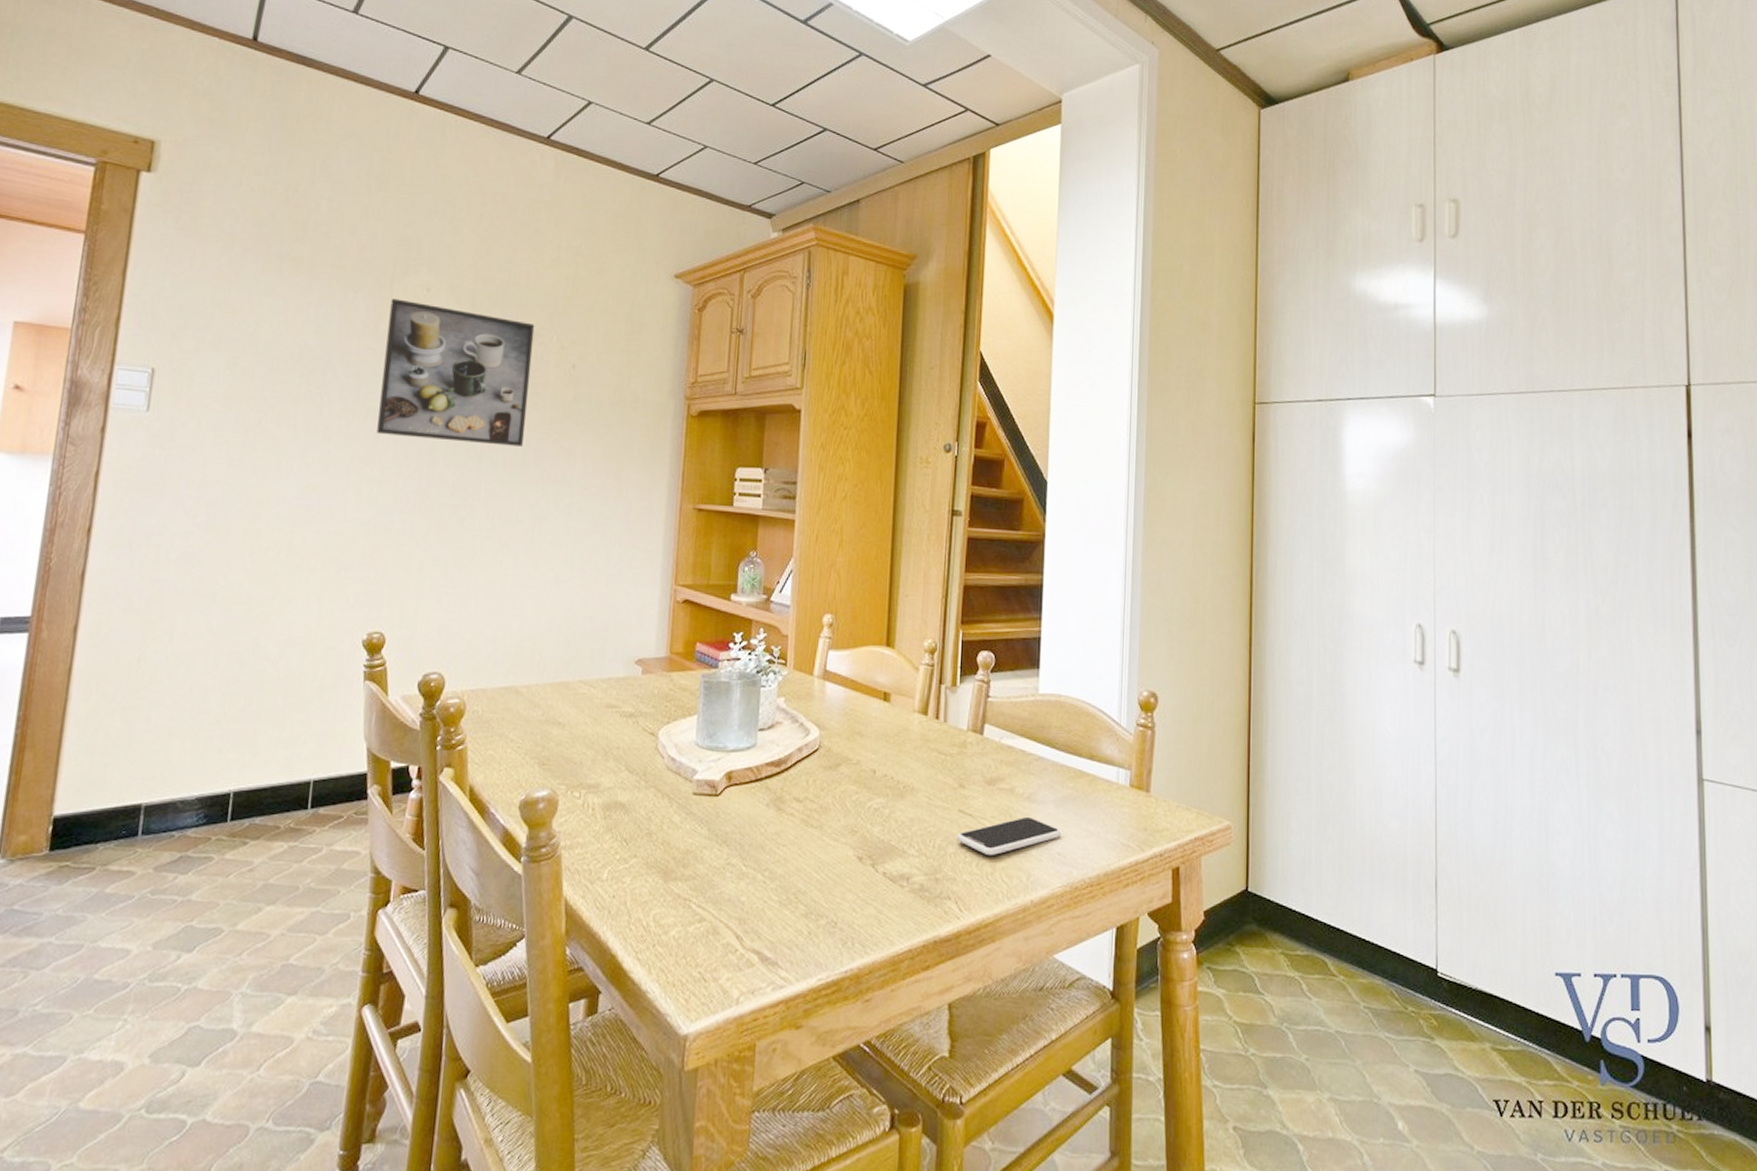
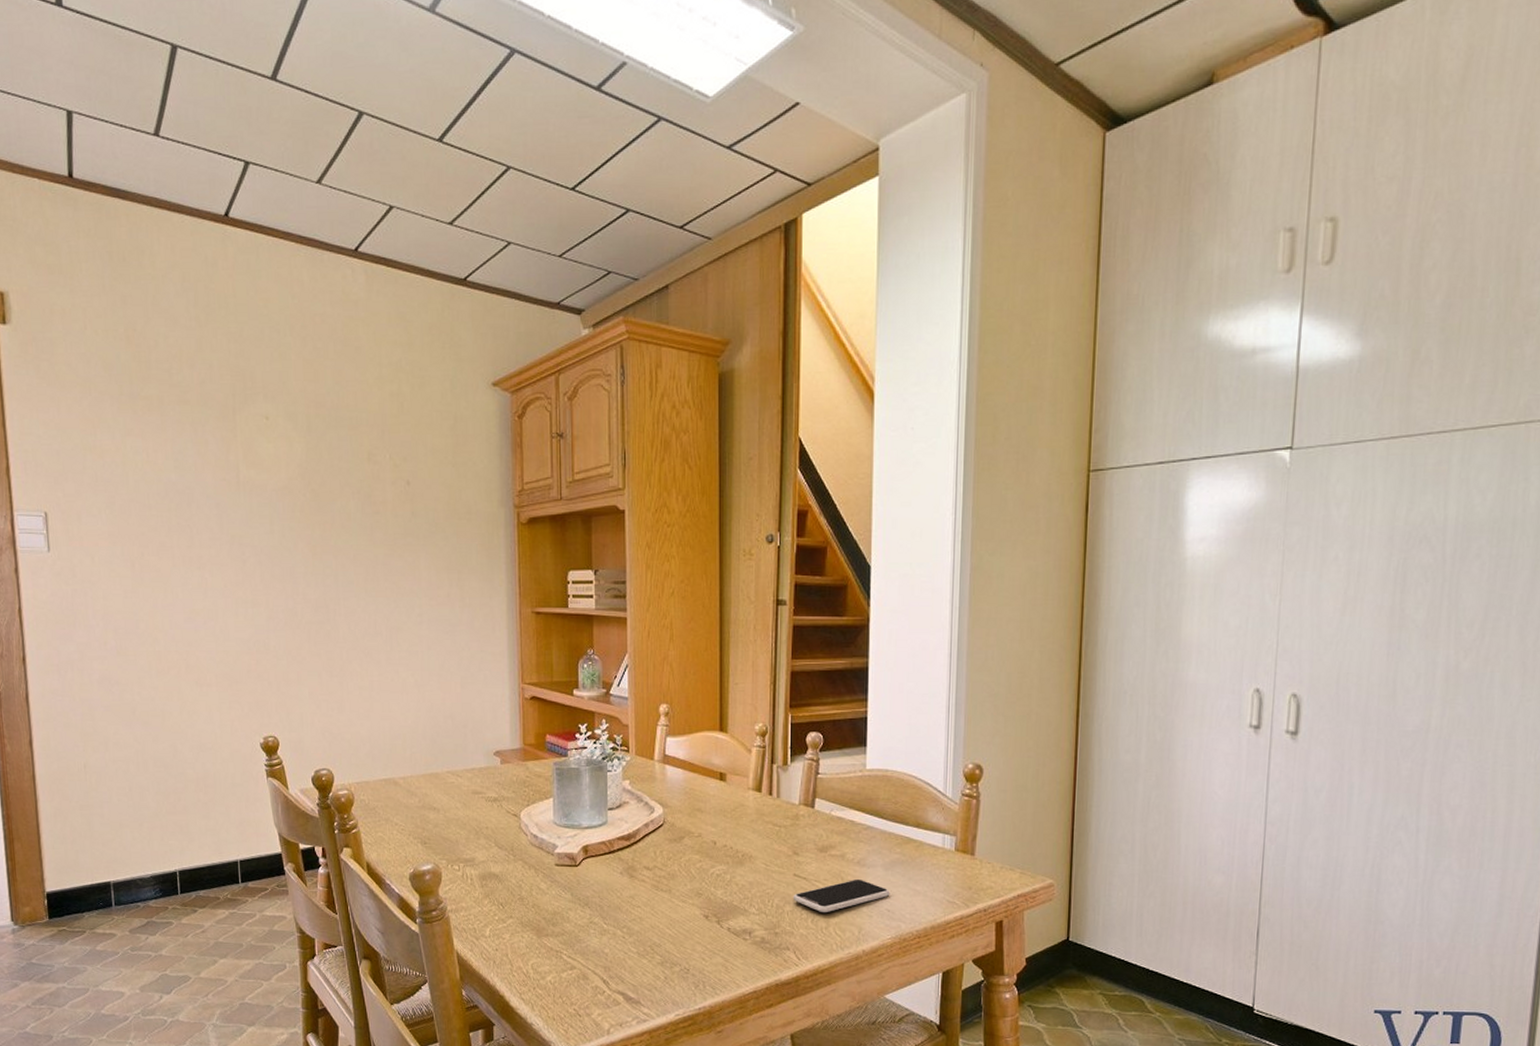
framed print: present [377,298,535,447] -> none [236,429,373,563]

